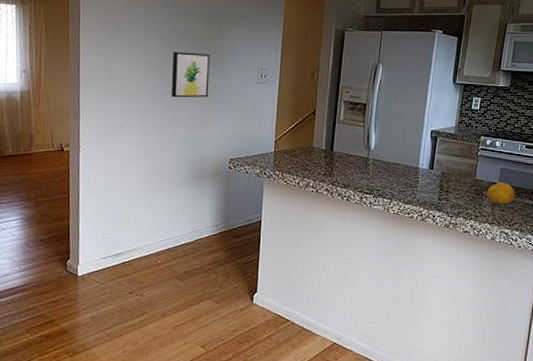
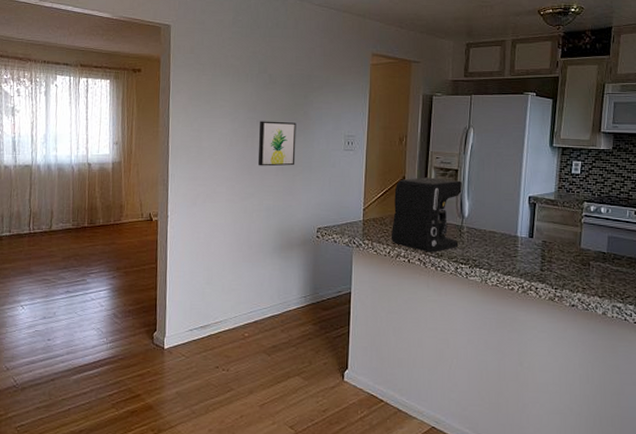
coffee maker: none [301,111,369,183] -> present [392,177,462,253]
fruit: present [487,182,515,205] -> none [595,251,626,276]

